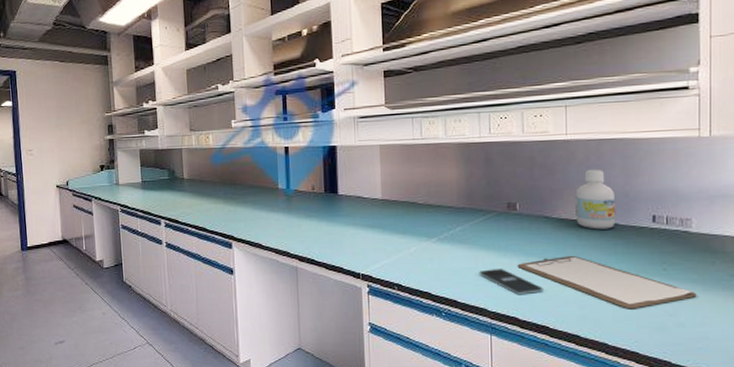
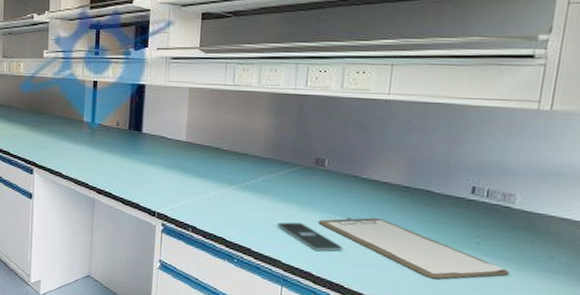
bottle: present [575,169,616,230] -> none [387,132,434,196]

